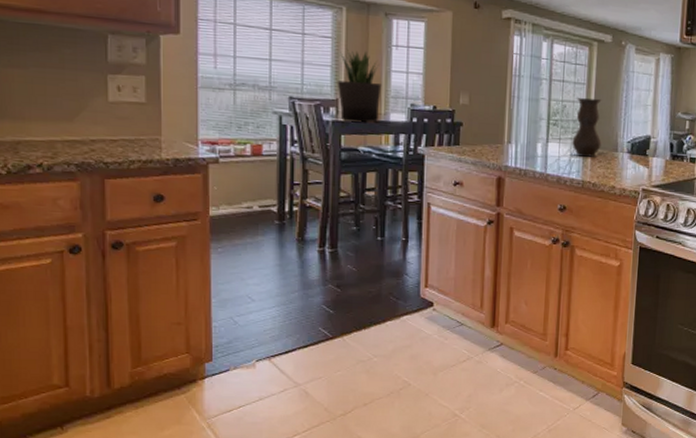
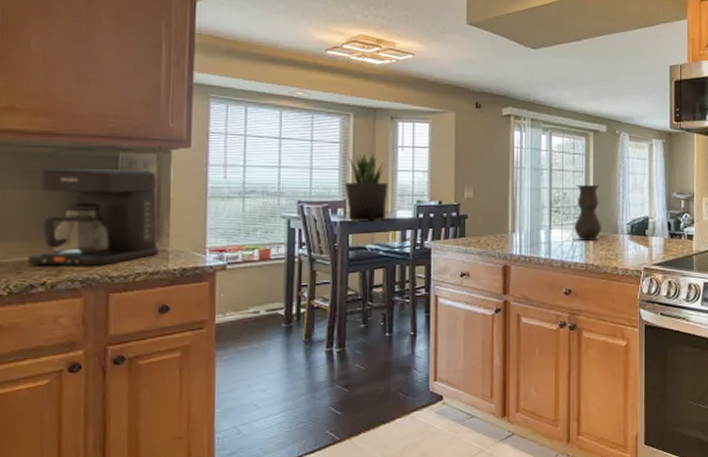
coffee maker: none [23,47,151,151] -> present [27,168,159,266]

